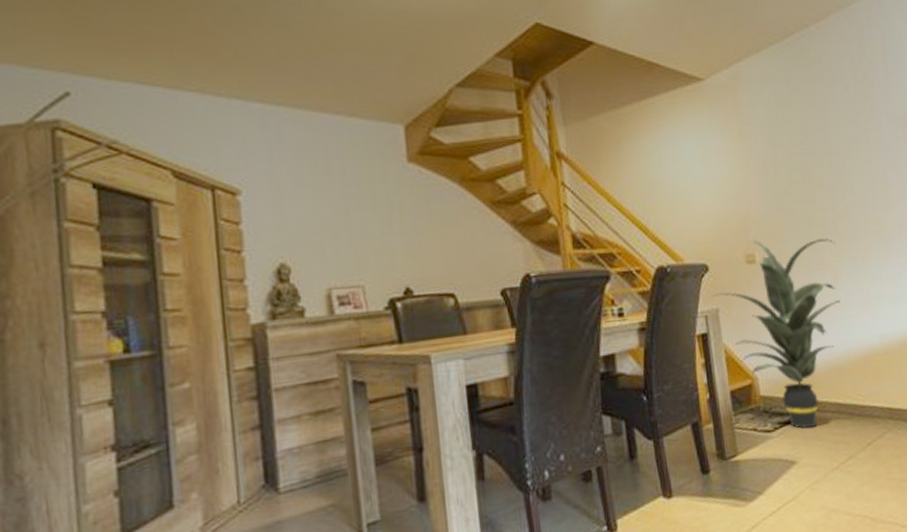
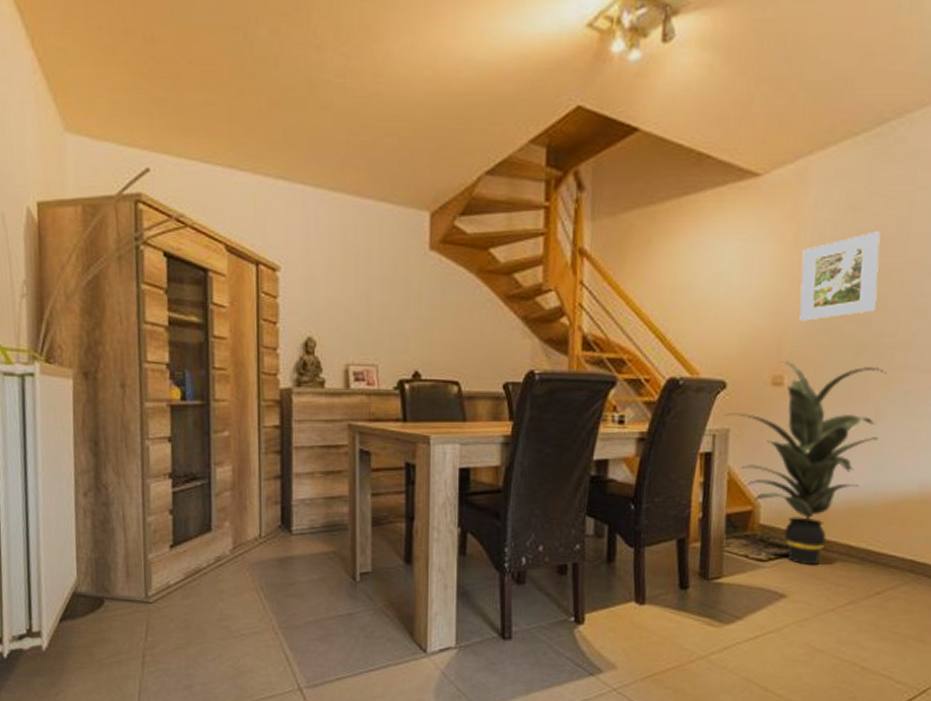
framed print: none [749,123,815,204] -> present [799,231,881,321]

